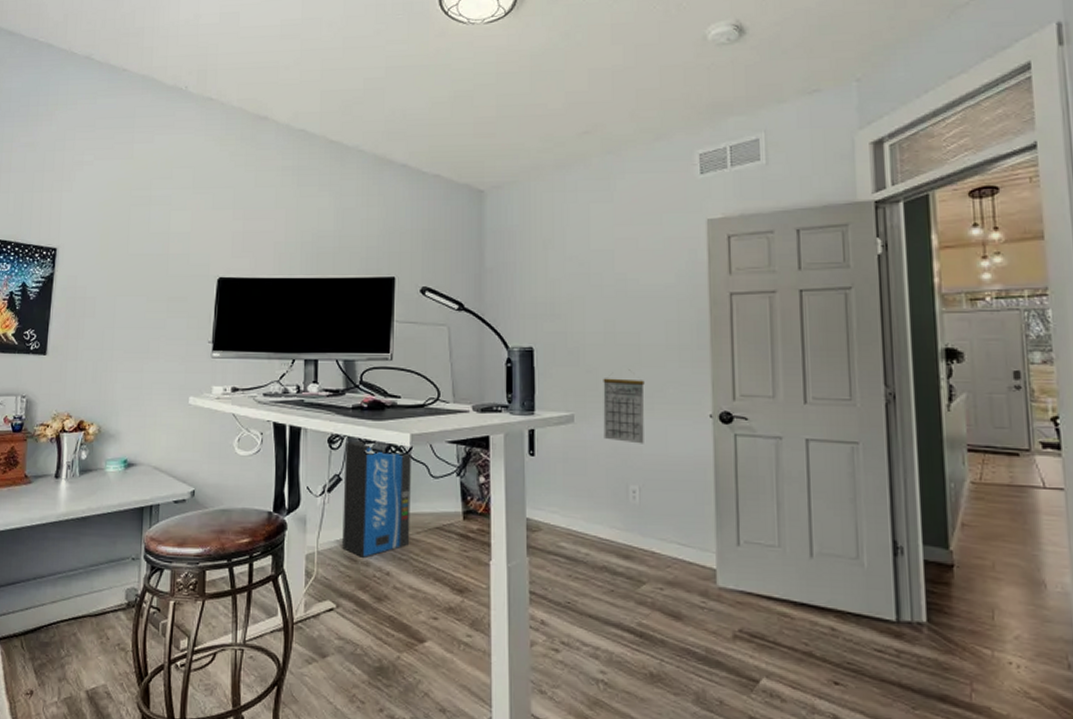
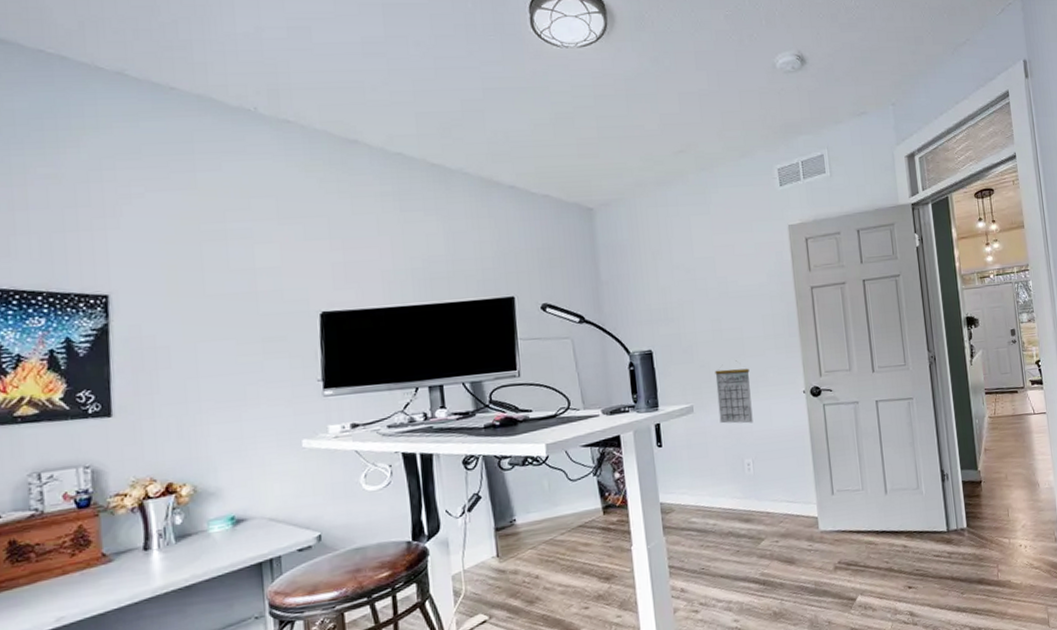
air purifier: present [342,440,411,559] -> none [481,456,556,568]

